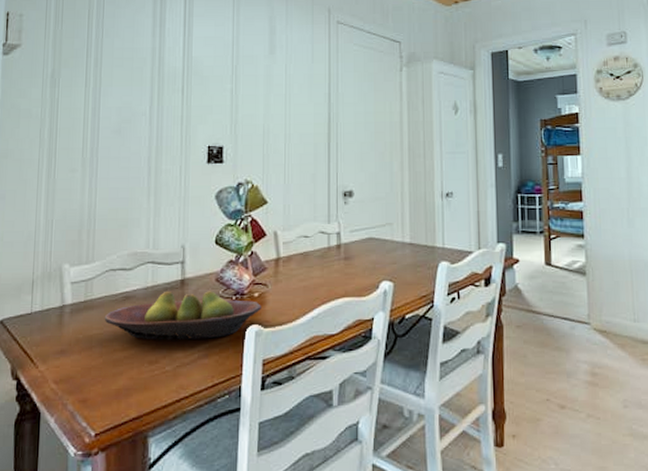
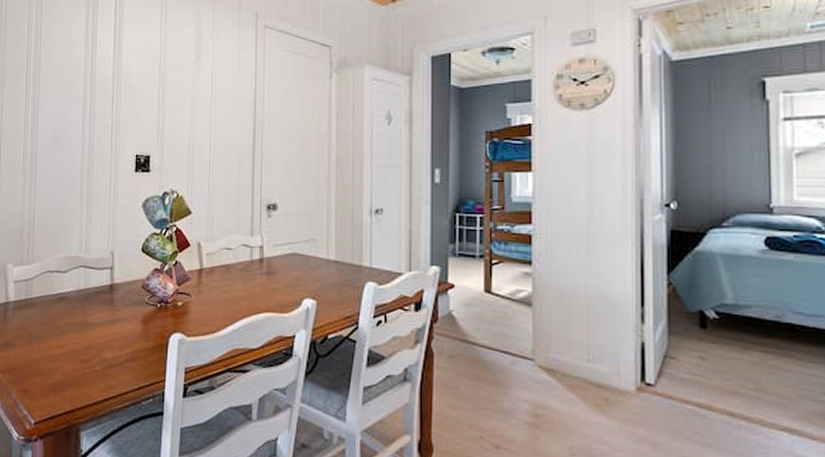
fruit bowl: present [104,290,261,340] -> none [42,294,184,343]

